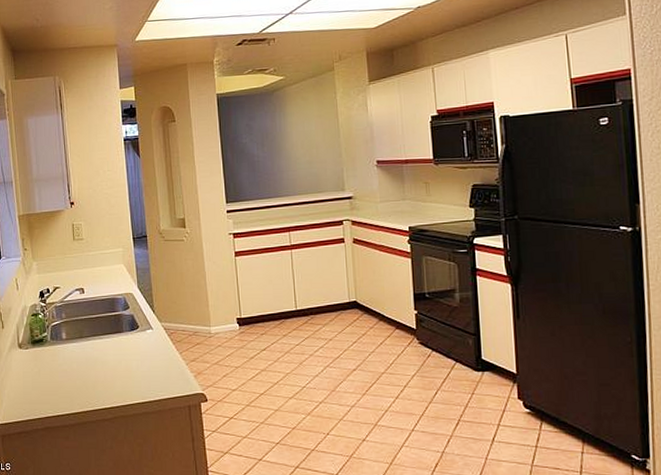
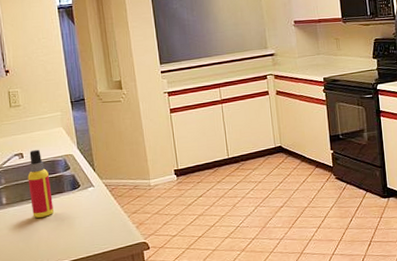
spray bottle: none [87,285,111,356] -> present [27,149,54,218]

